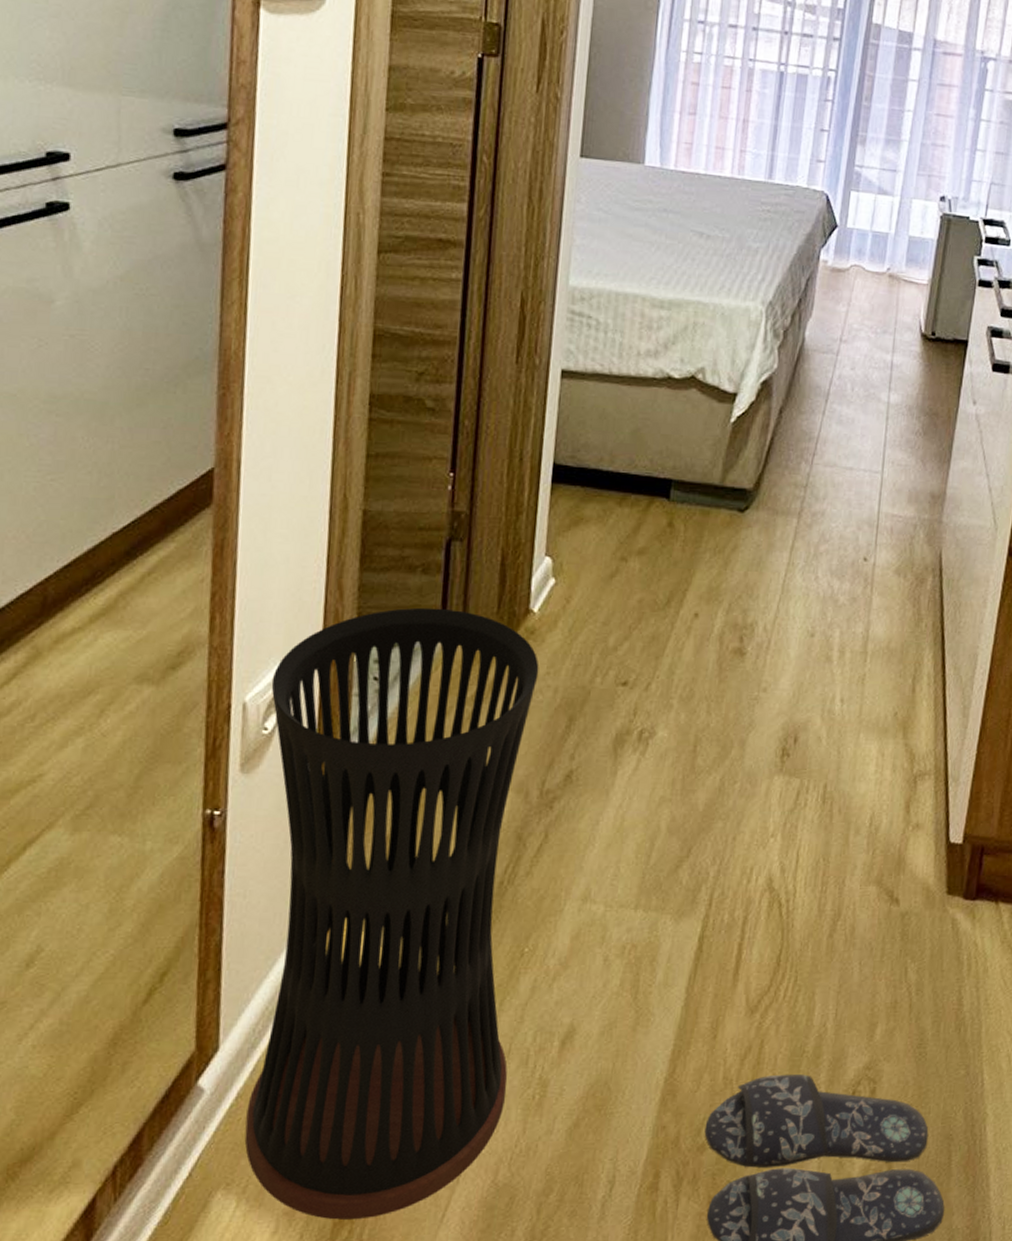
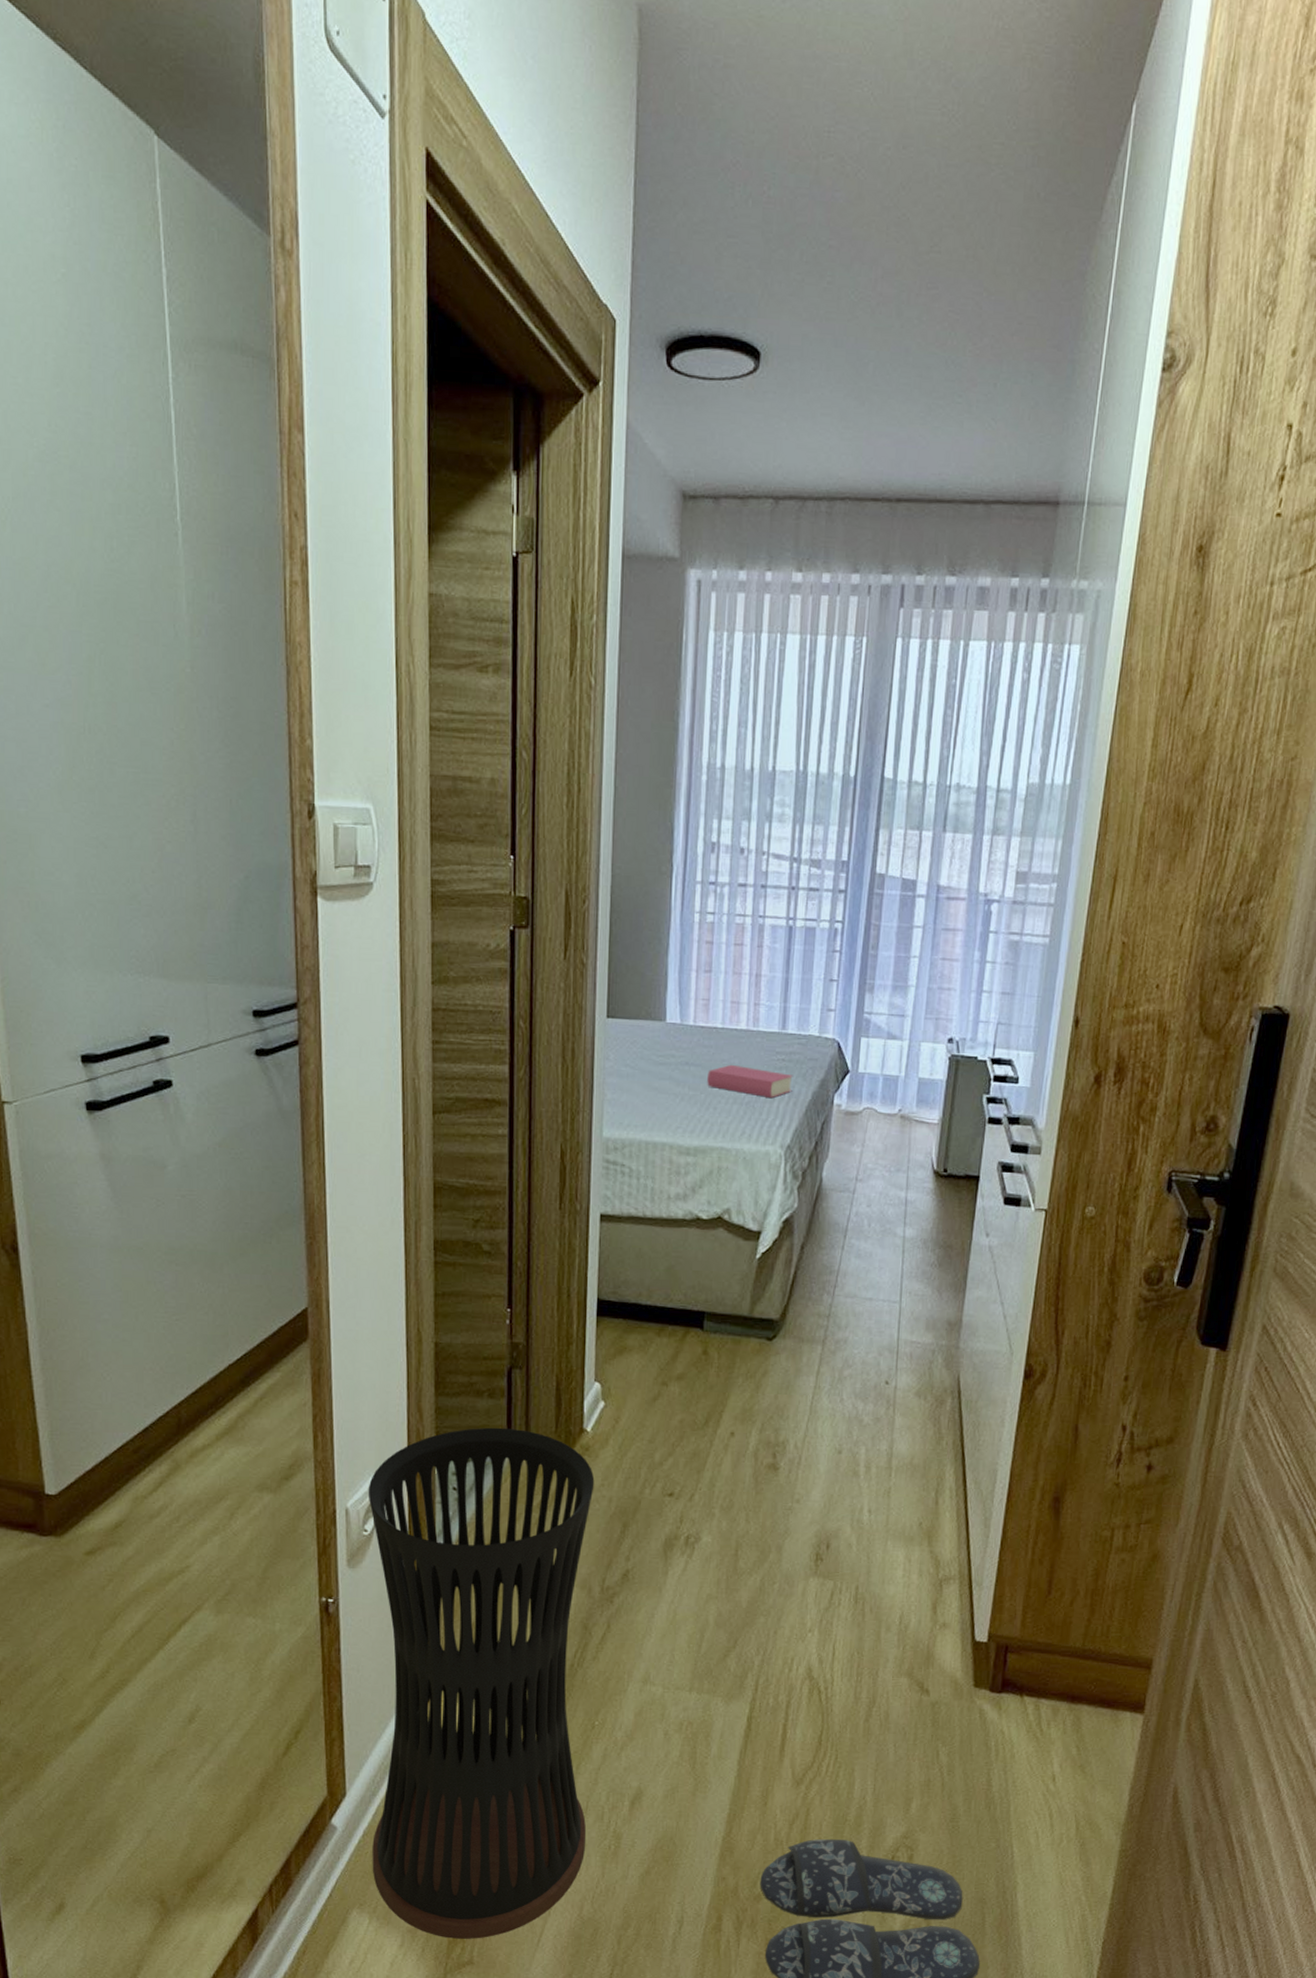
book: none [686,213,778,251] -> present [707,1064,793,1099]

